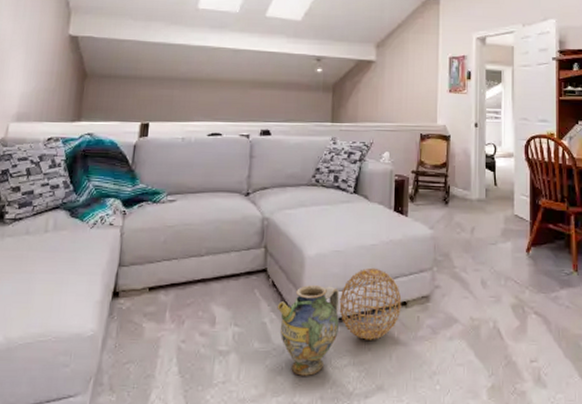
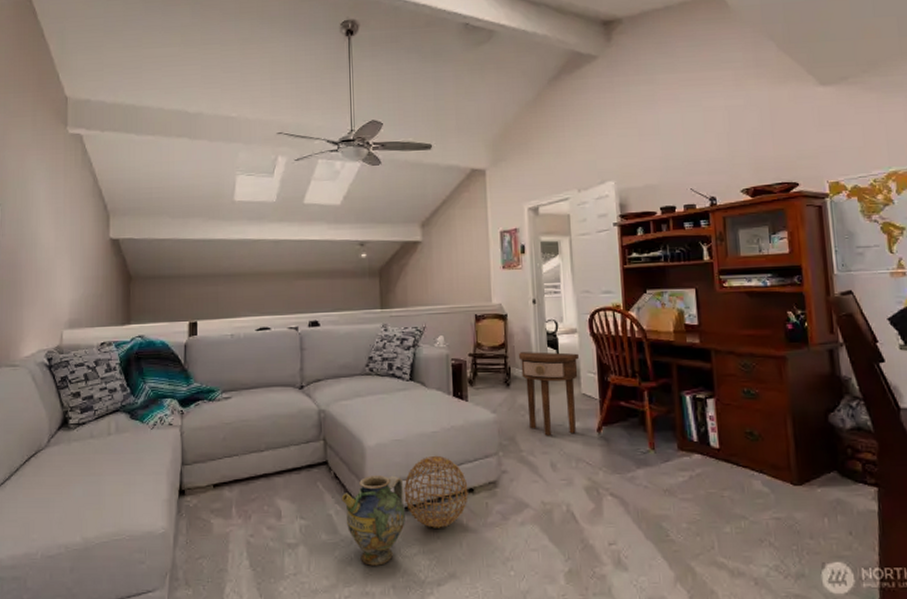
side table: none [458,172,513,254] -> present [518,352,579,436]

